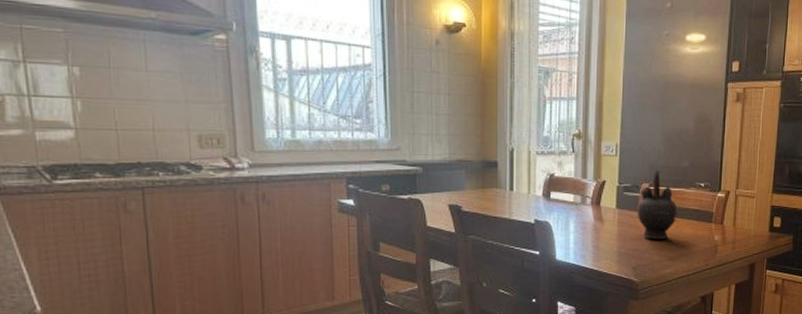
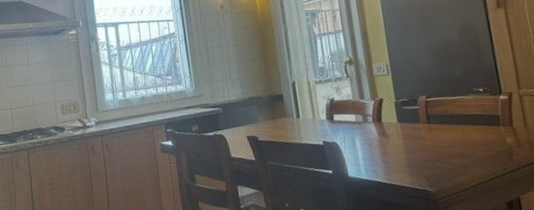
teapot: present [637,169,678,239] -> none [418,81,462,149]

